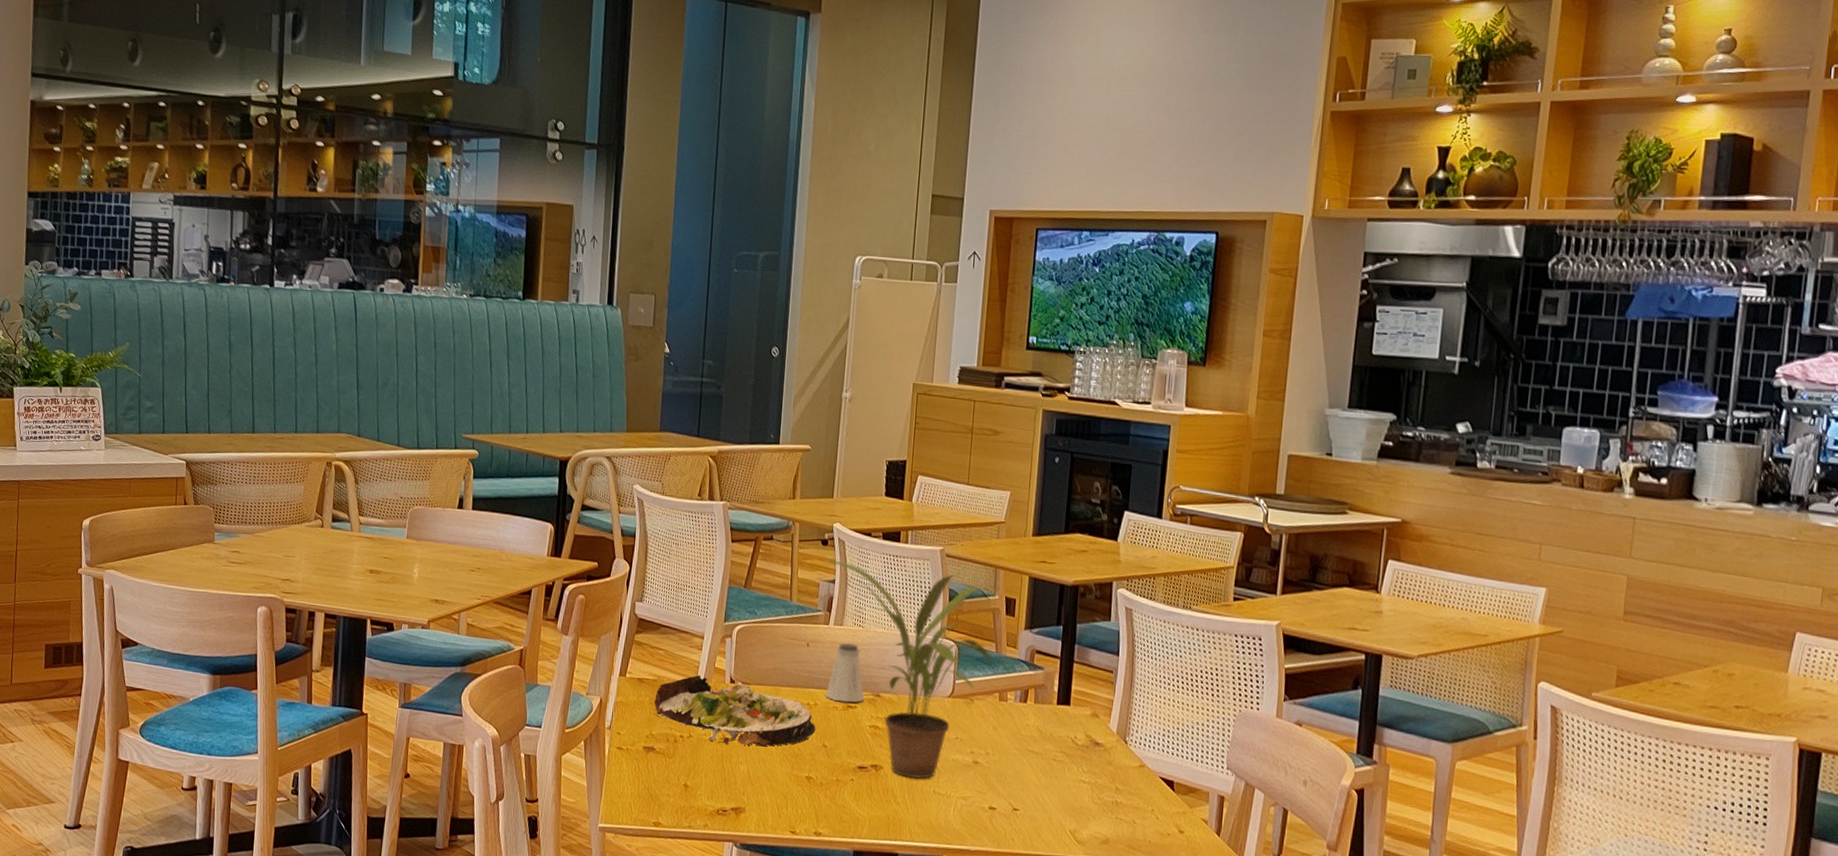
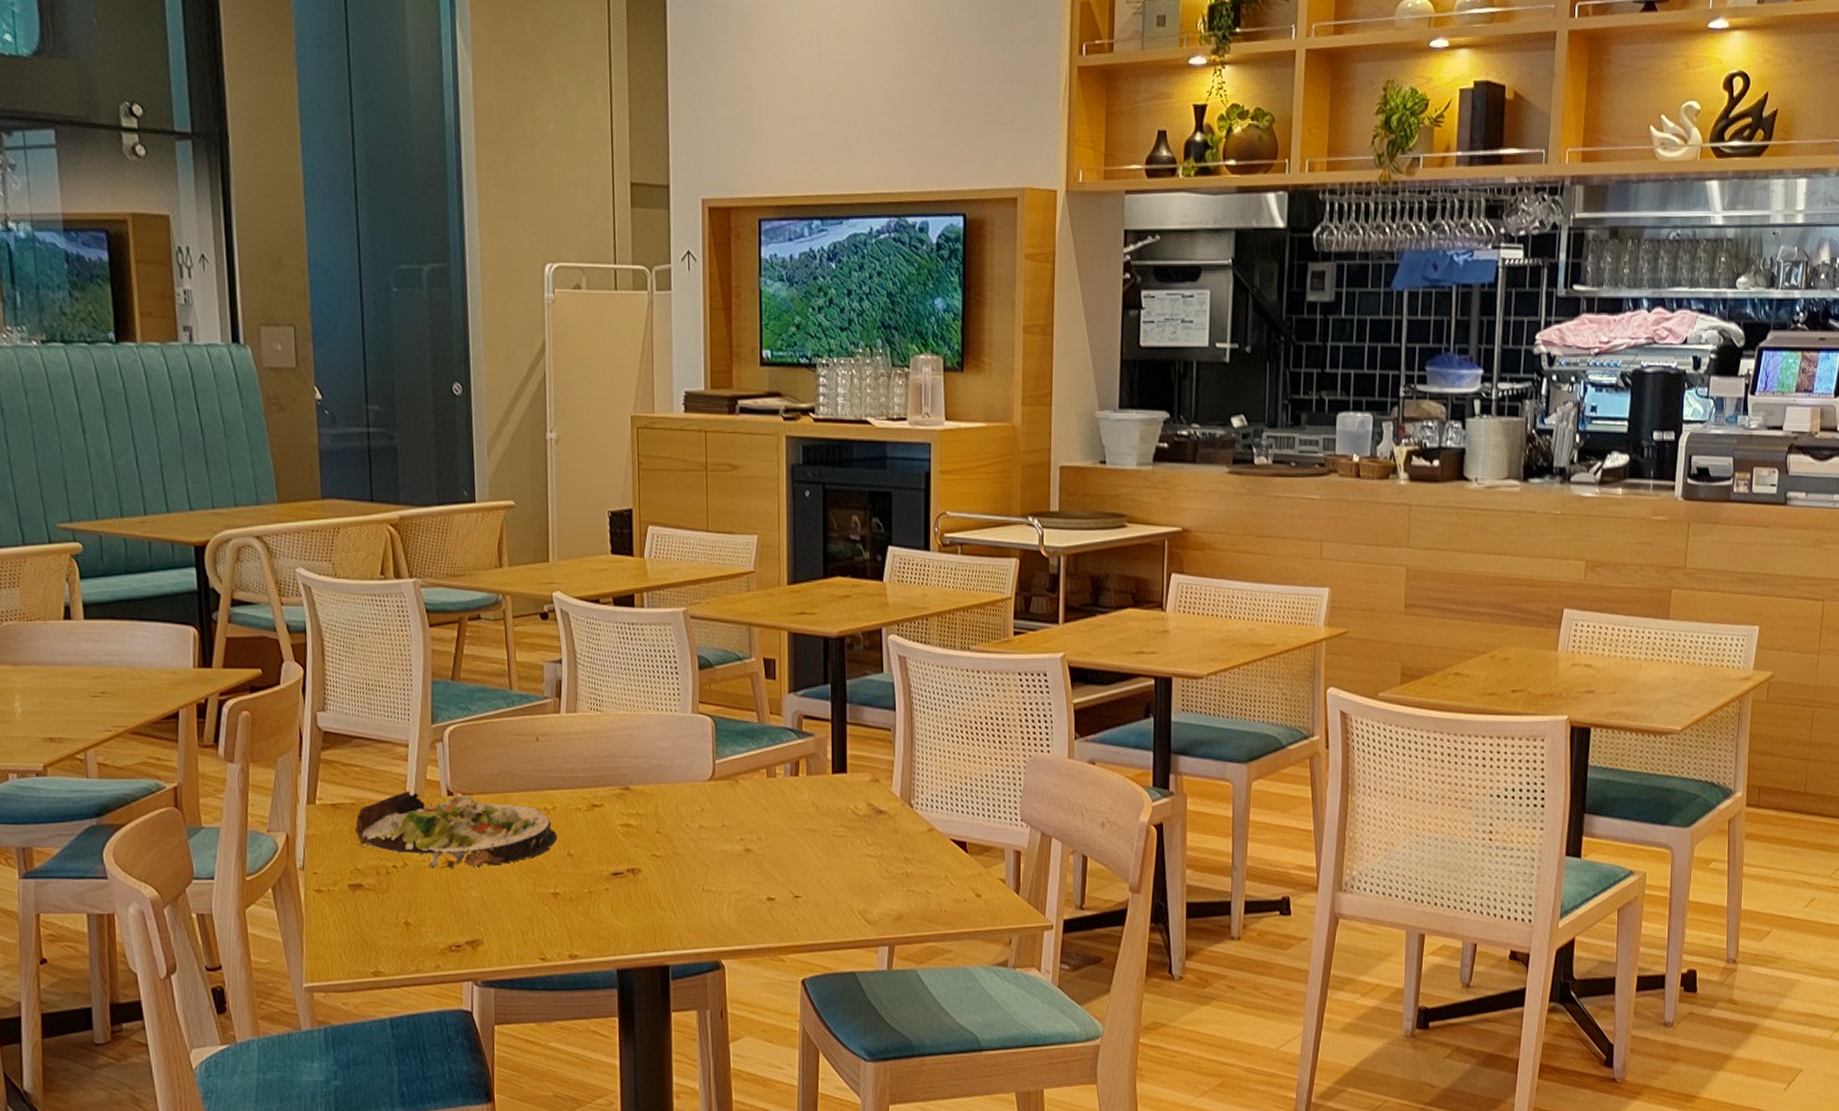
saltshaker: present [825,643,865,703] -> none [565,732,612,802]
potted plant: present [826,558,999,780] -> none [548,634,761,879]

